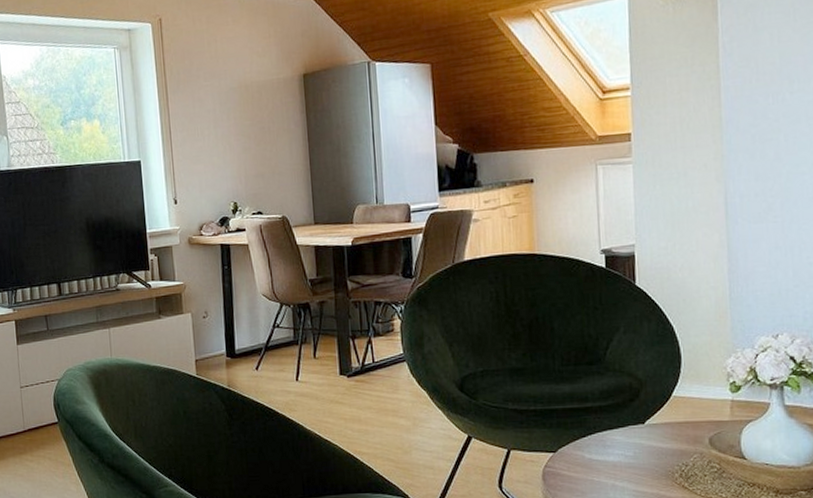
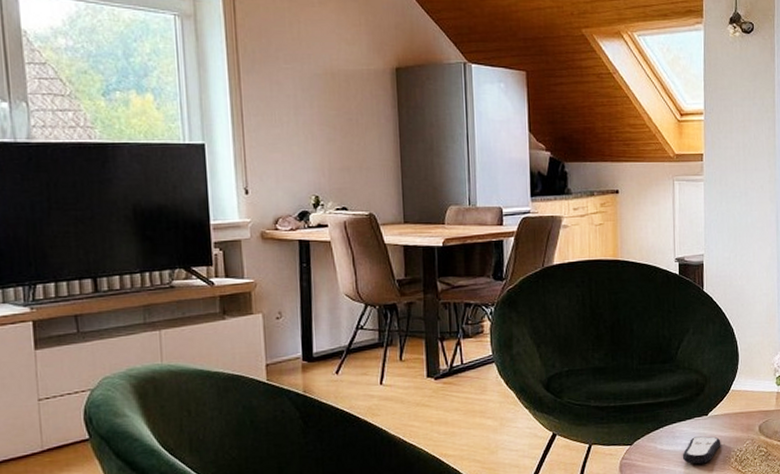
remote control: none [614,447,662,478] -> present [682,436,721,464]

